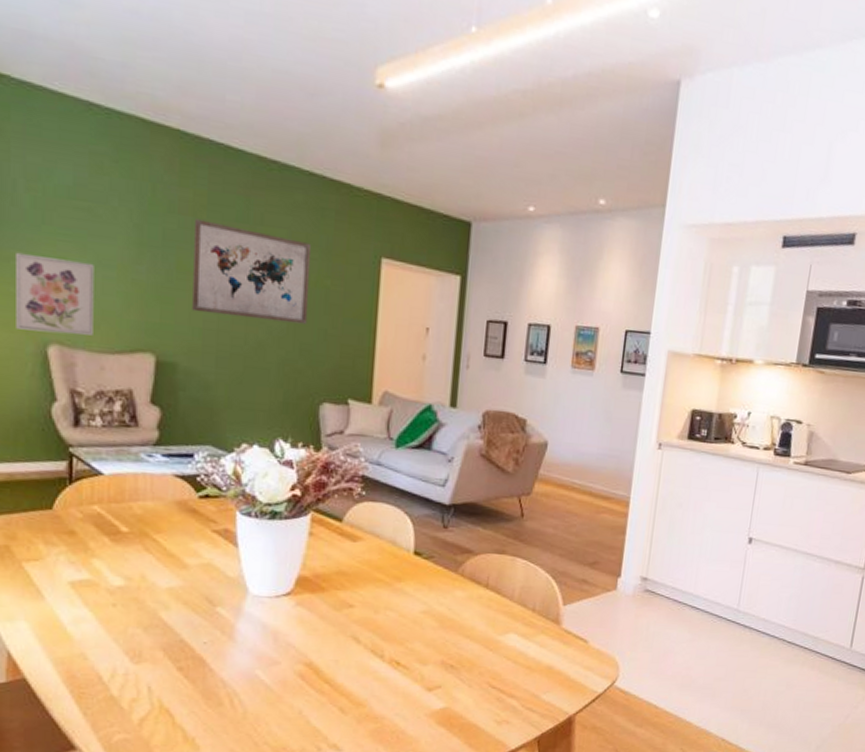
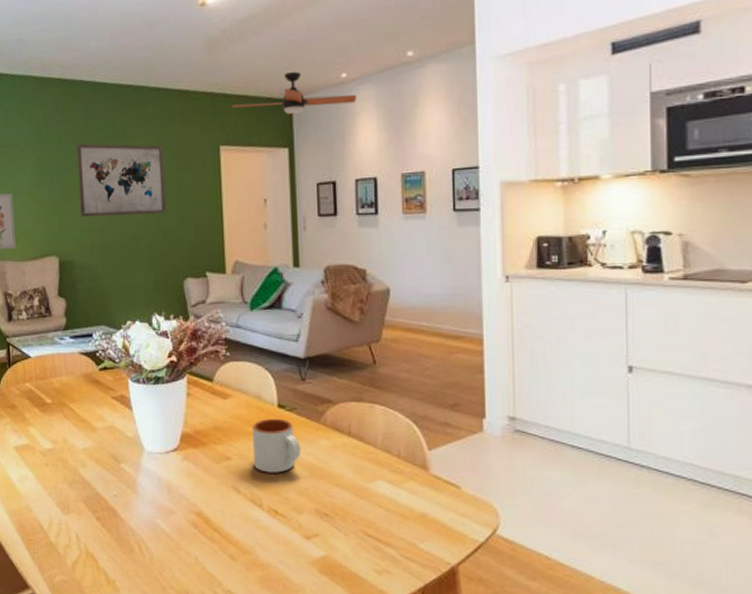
mug: none [378,565,434,623] -> present [251,418,301,473]
electric fan: none [401,191,541,241] -> present [232,72,356,115]

